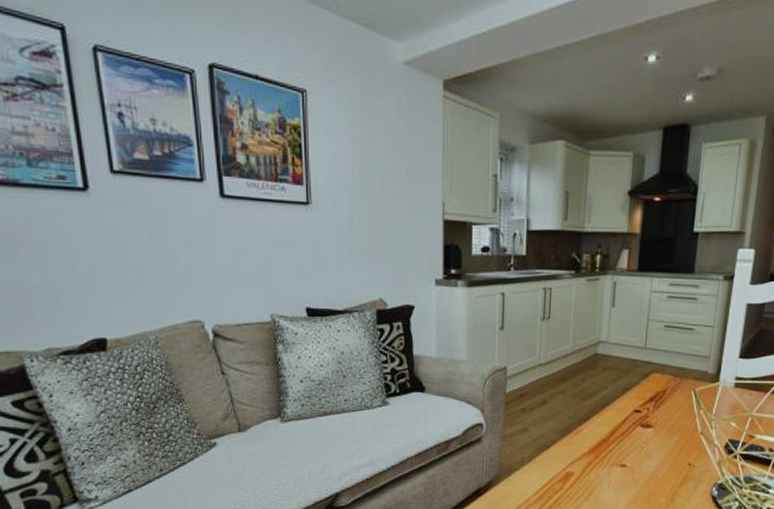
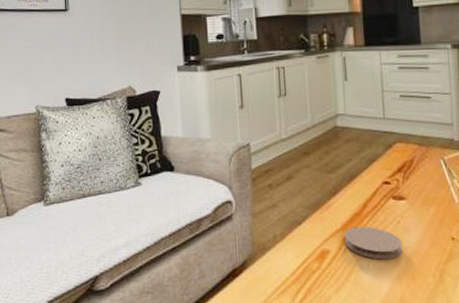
coaster: none [590,451,643,482] -> present [345,226,403,260]

